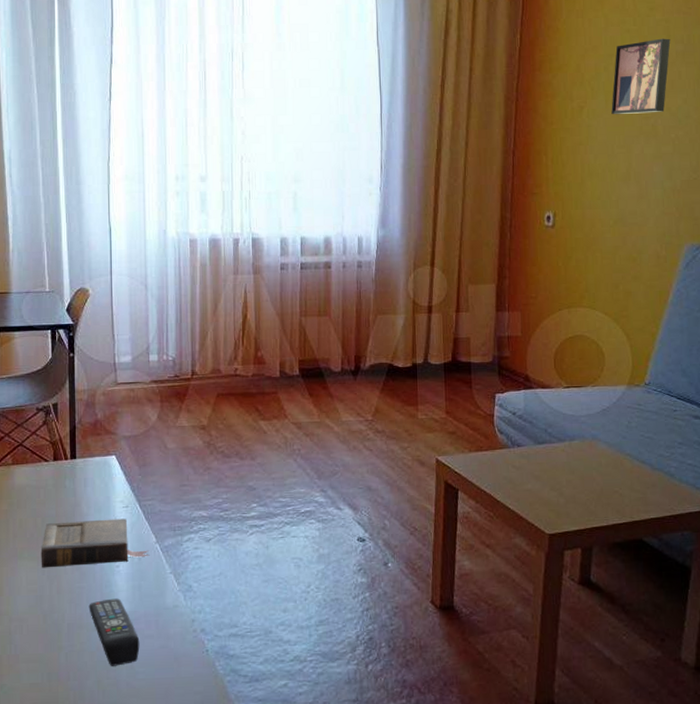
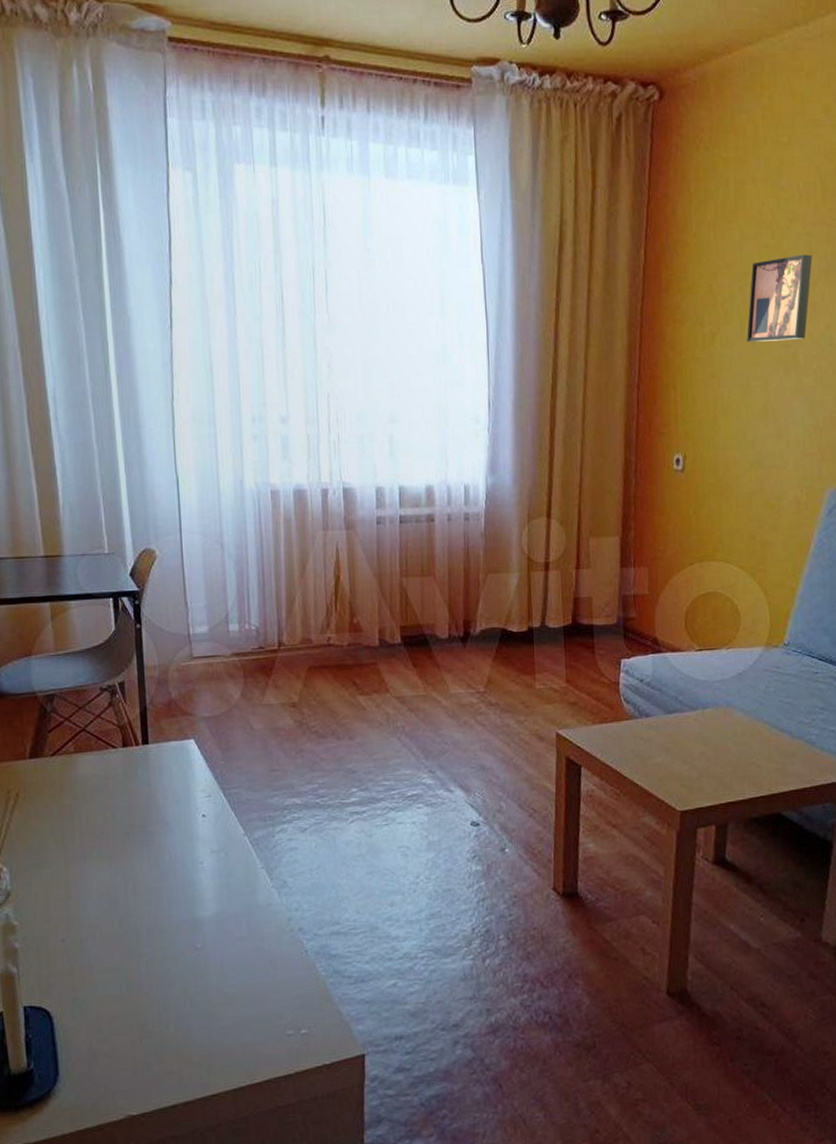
book: present [41,518,150,568] -> none [112,809,238,868]
remote control: present [88,598,140,666] -> none [170,898,231,973]

